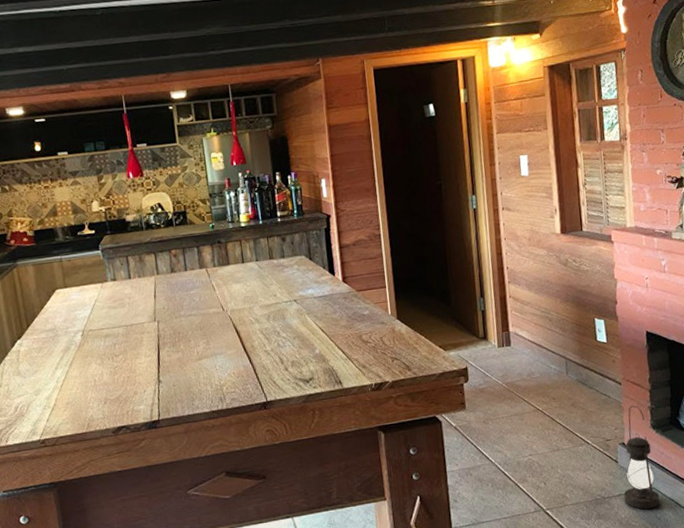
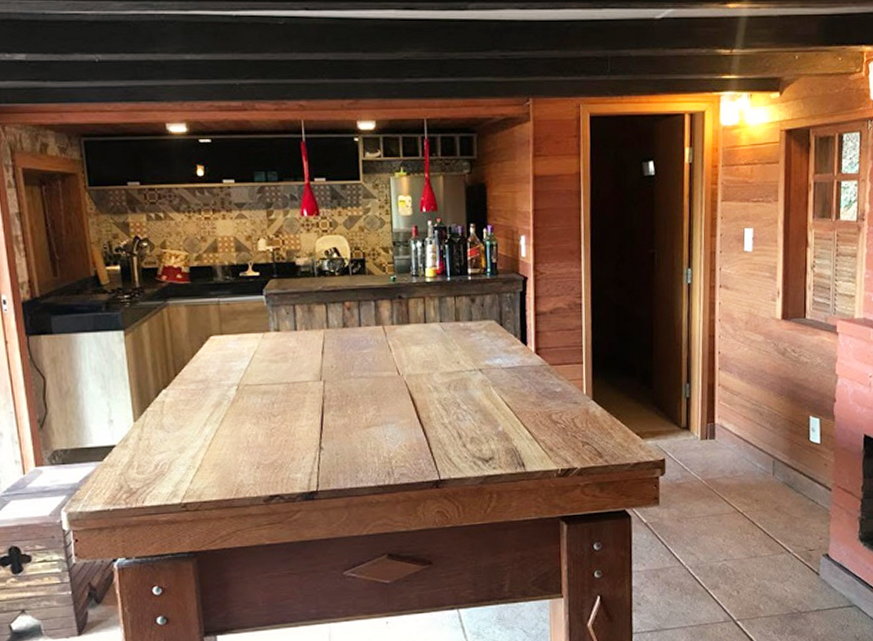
lantern: present [624,405,660,510] -> none [822,514,860,628]

